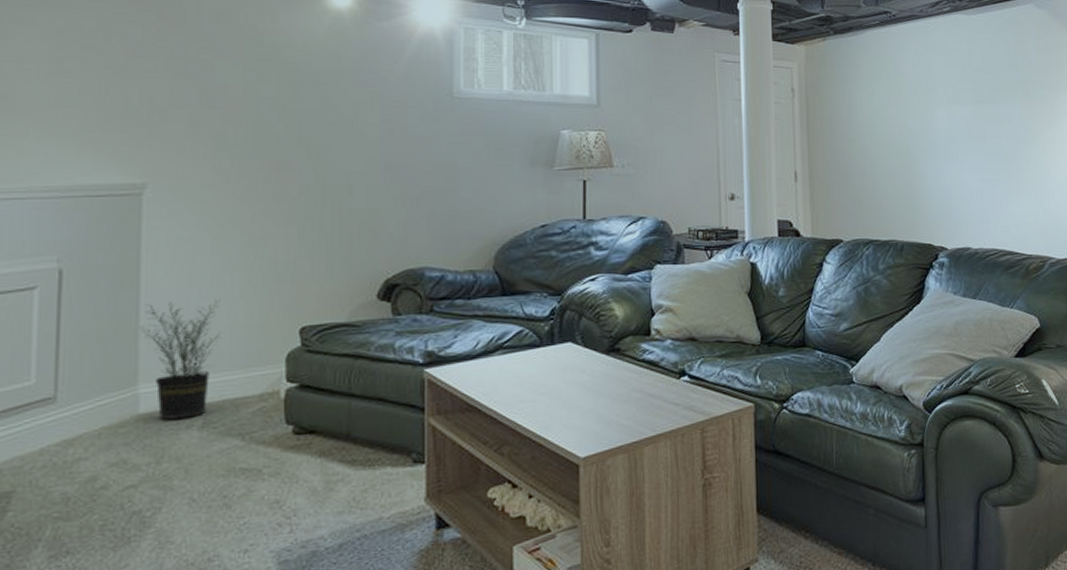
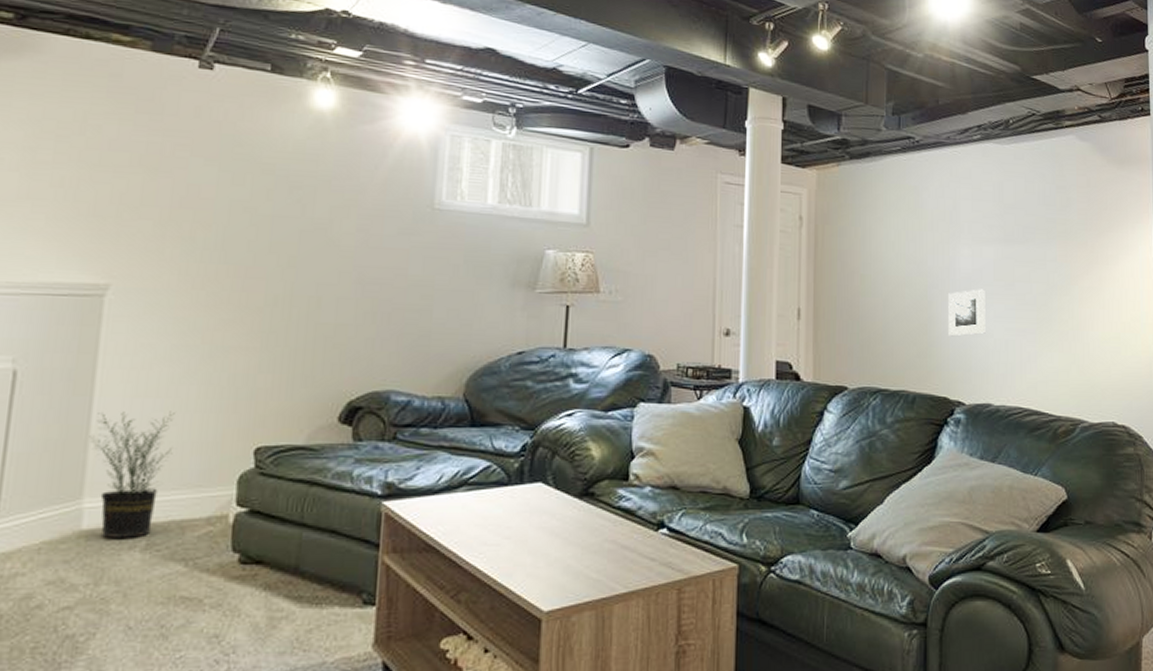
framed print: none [928,146,963,190] -> present [948,289,986,337]

